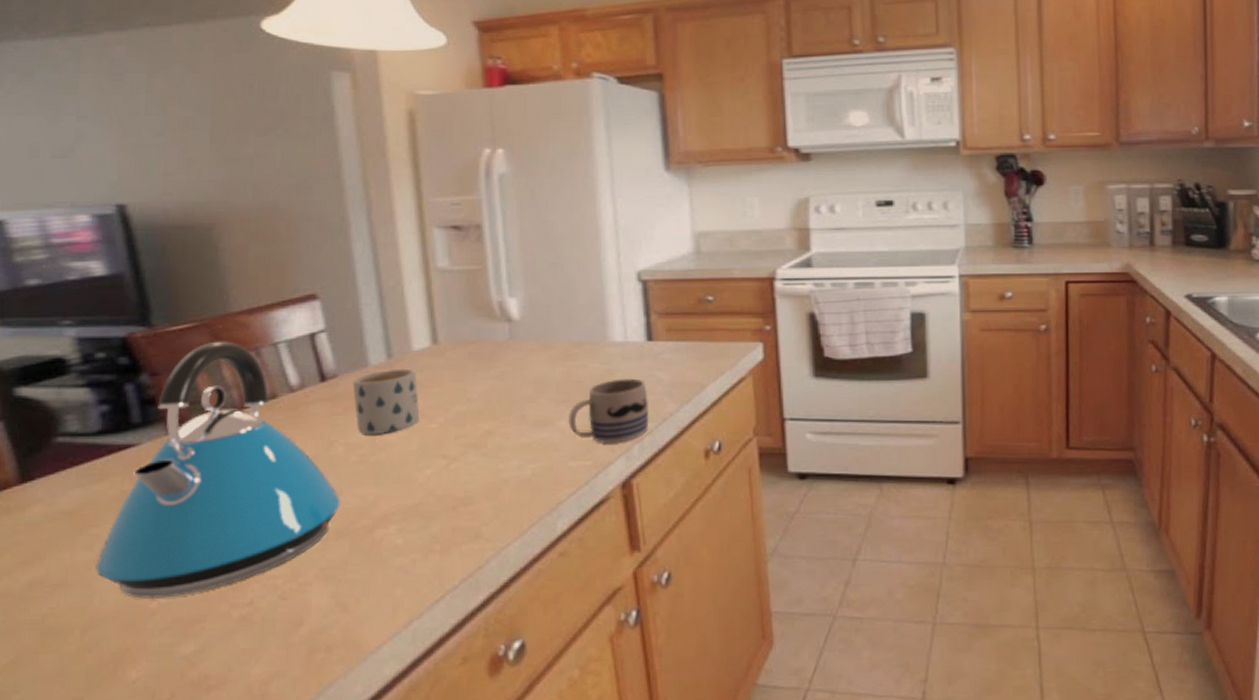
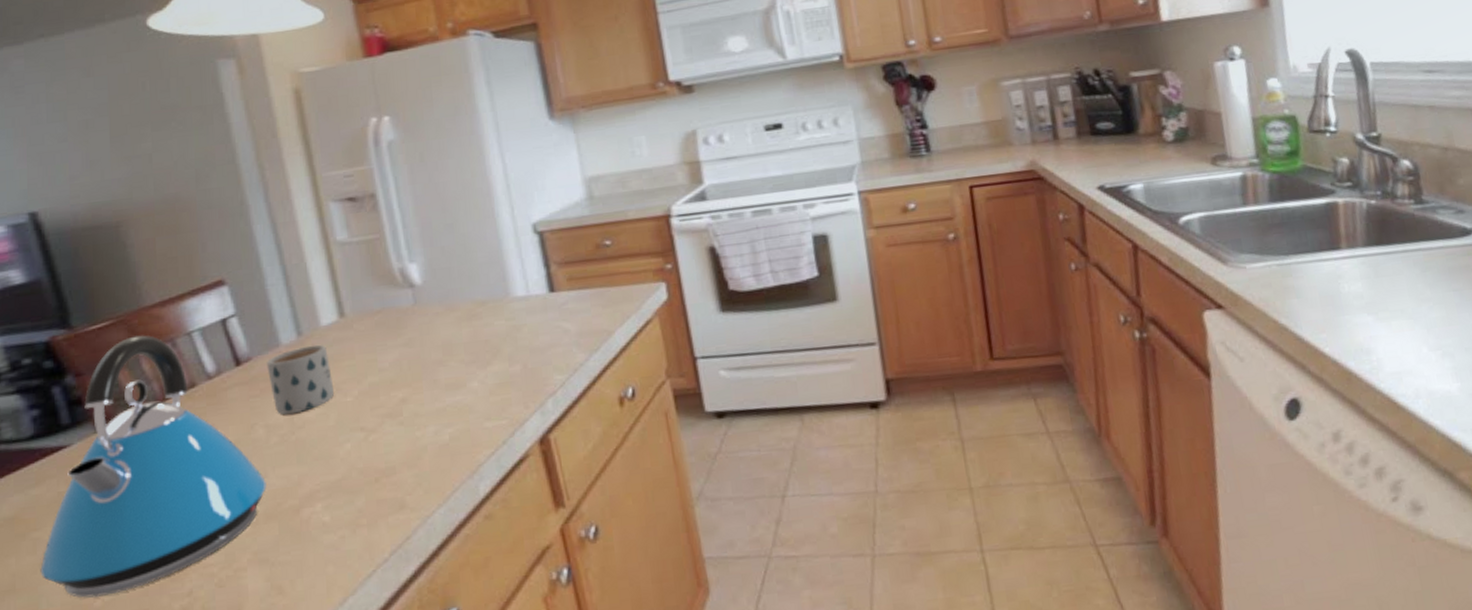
mug: present [568,378,650,444] -> none [479,331,560,401]

